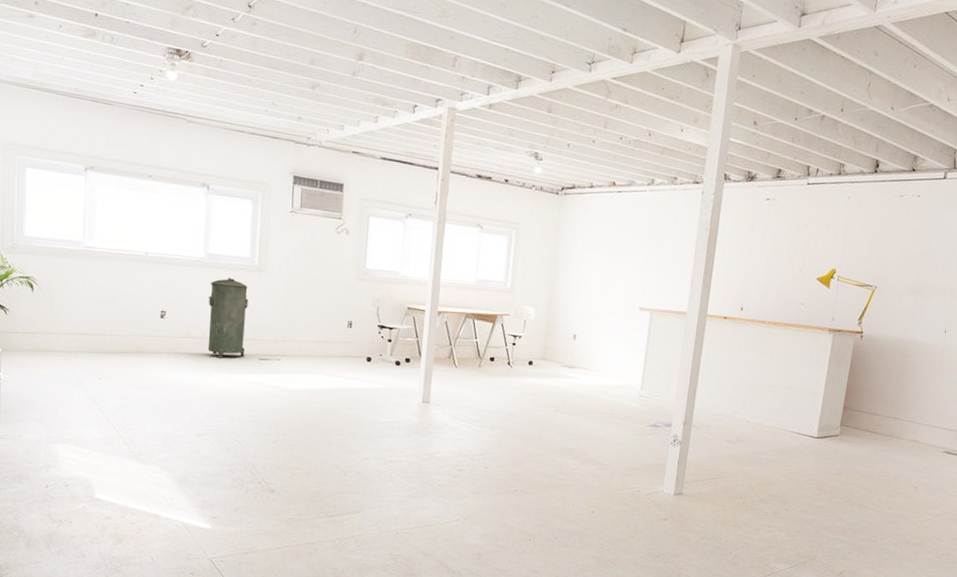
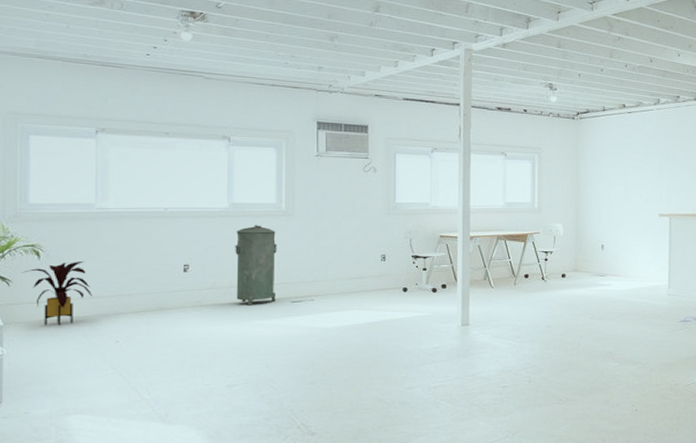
house plant: none [17,296,79,358] -> present [21,260,93,326]

